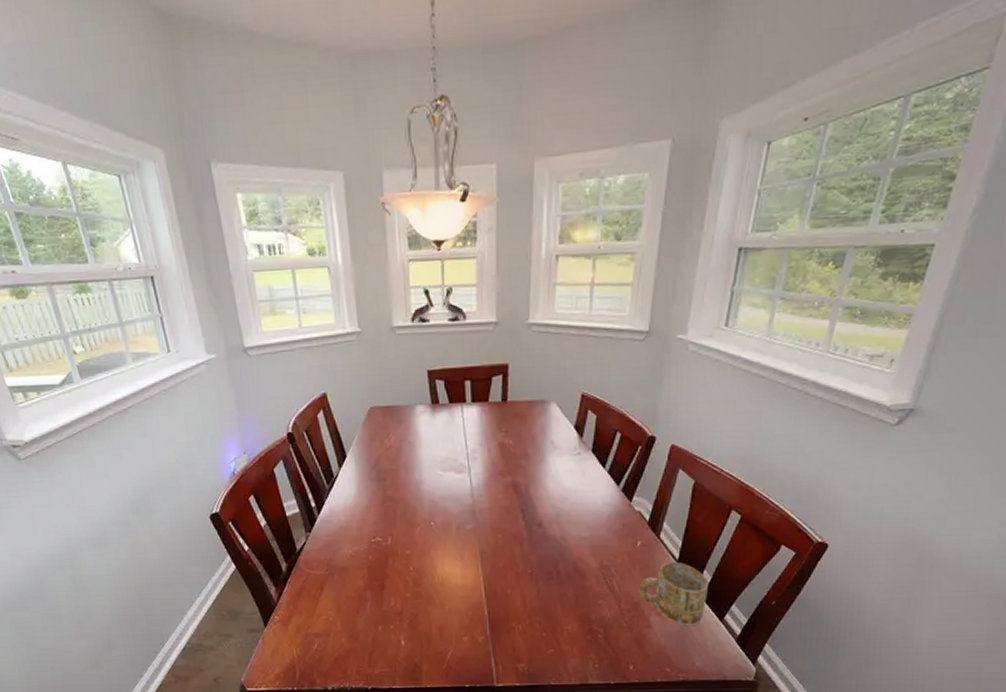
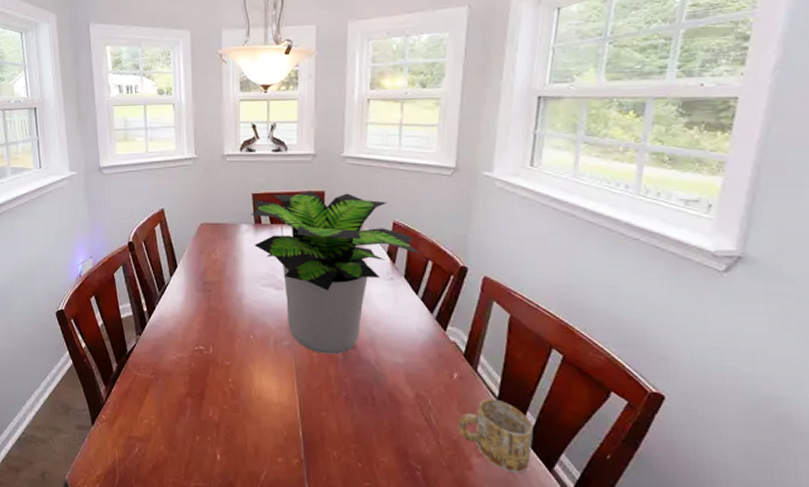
potted plant: none [427,364,609,534] -> present [251,190,421,355]

